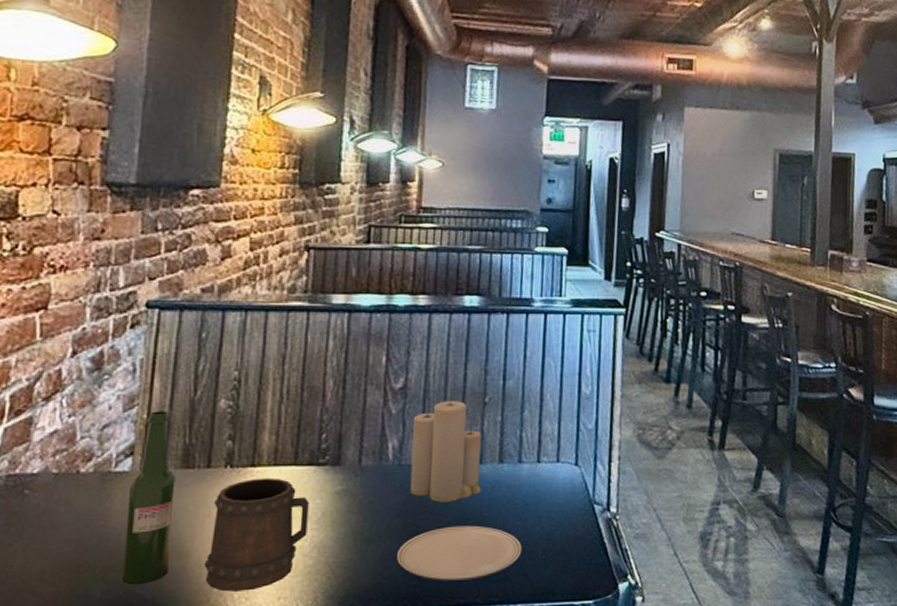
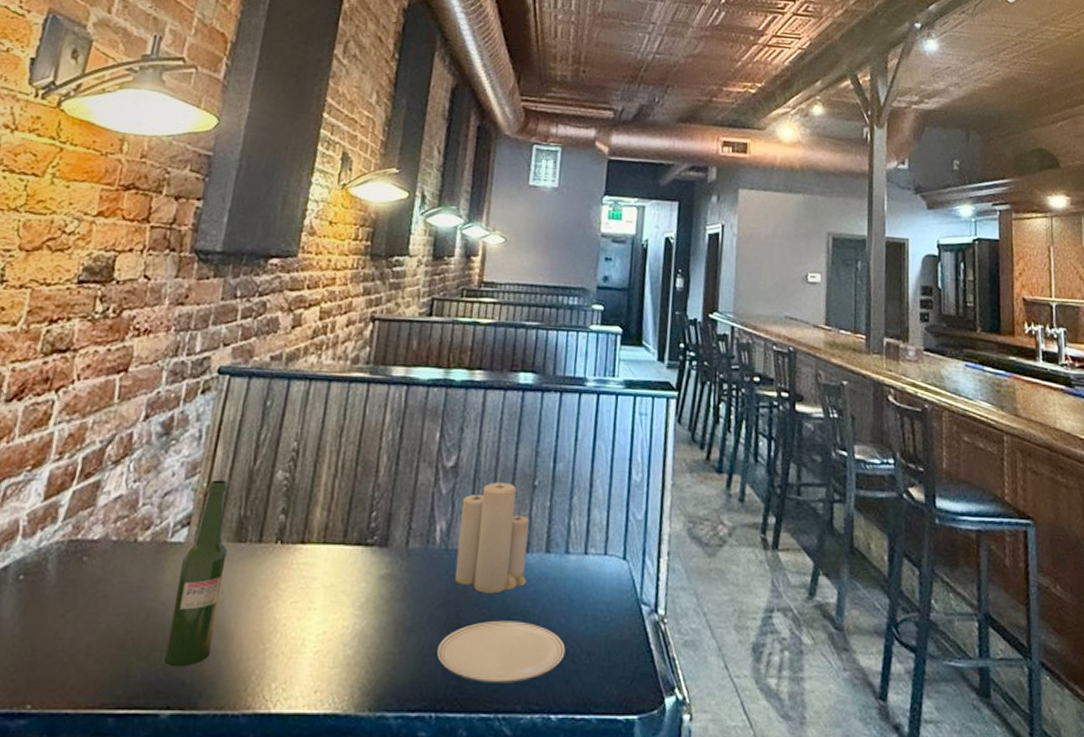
beer mug: present [204,478,309,592] -> none [245,556,354,681]

